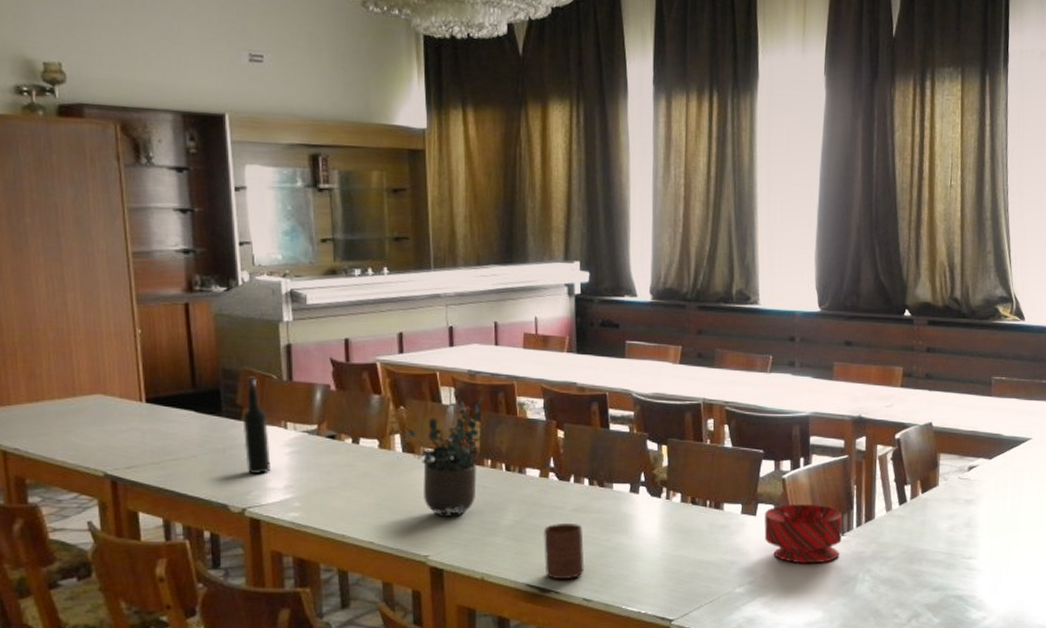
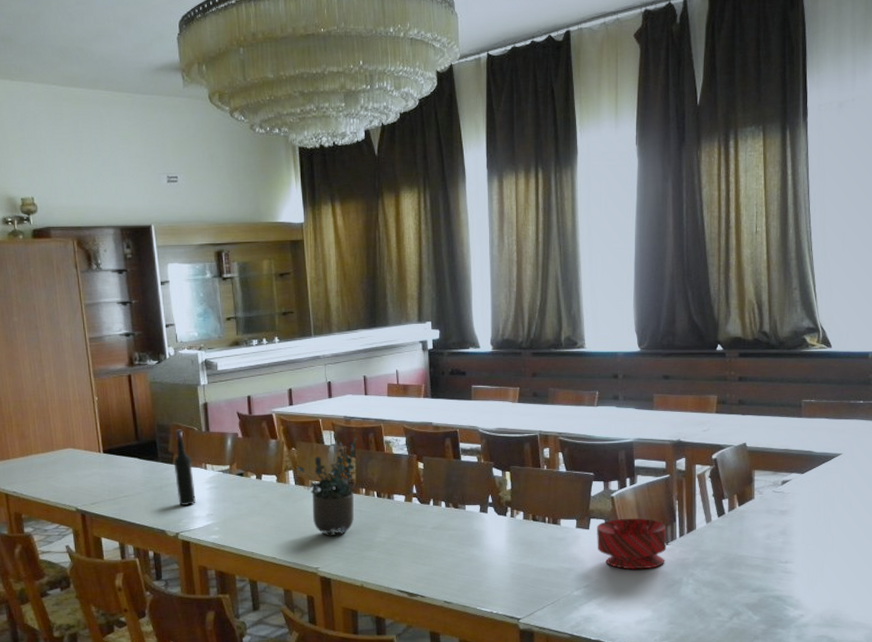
cup: present [543,522,584,580] -> none [409,538,444,586]

